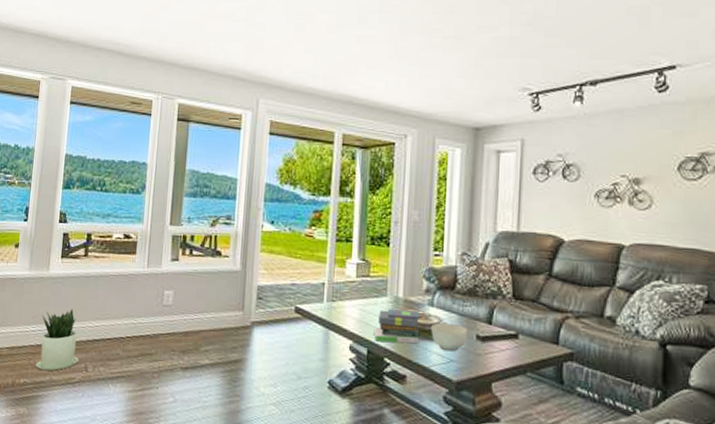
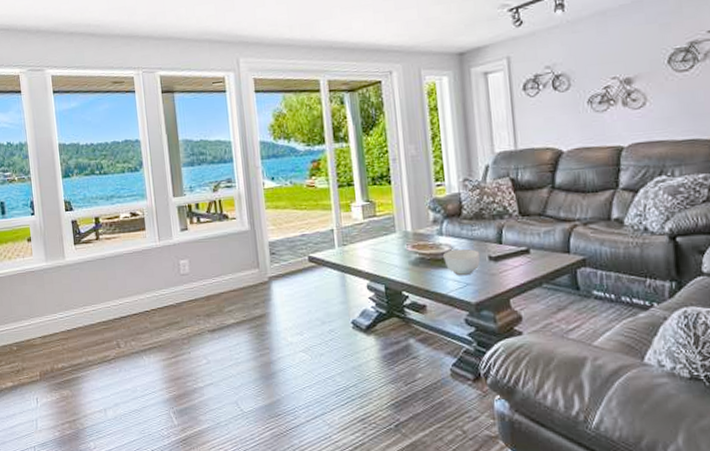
planter: present [36,308,79,371] -> none [66,291,110,354]
books: present [373,309,420,344] -> none [388,242,434,277]

